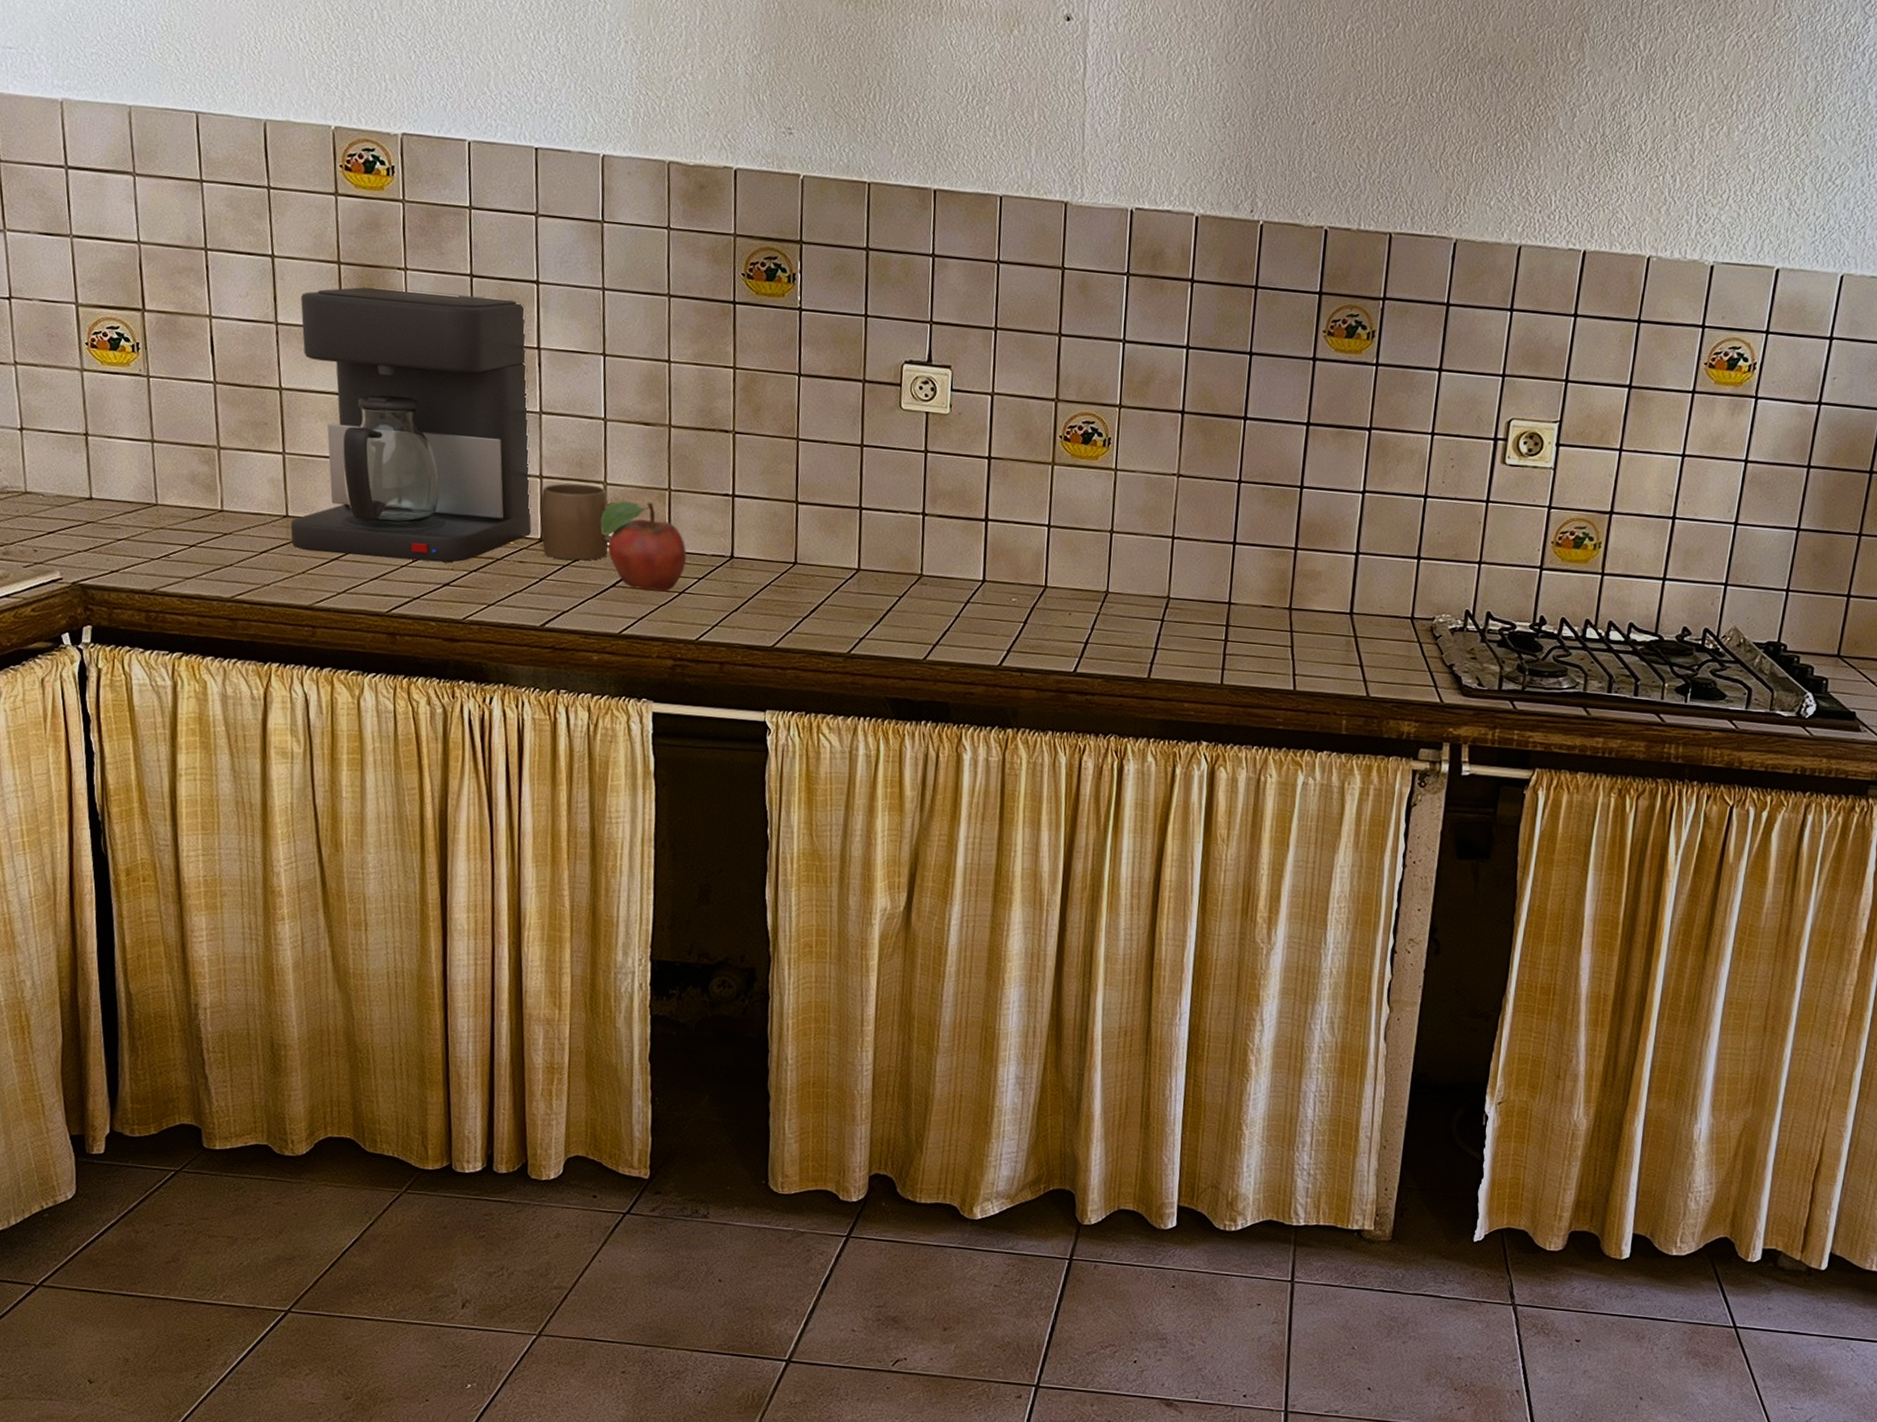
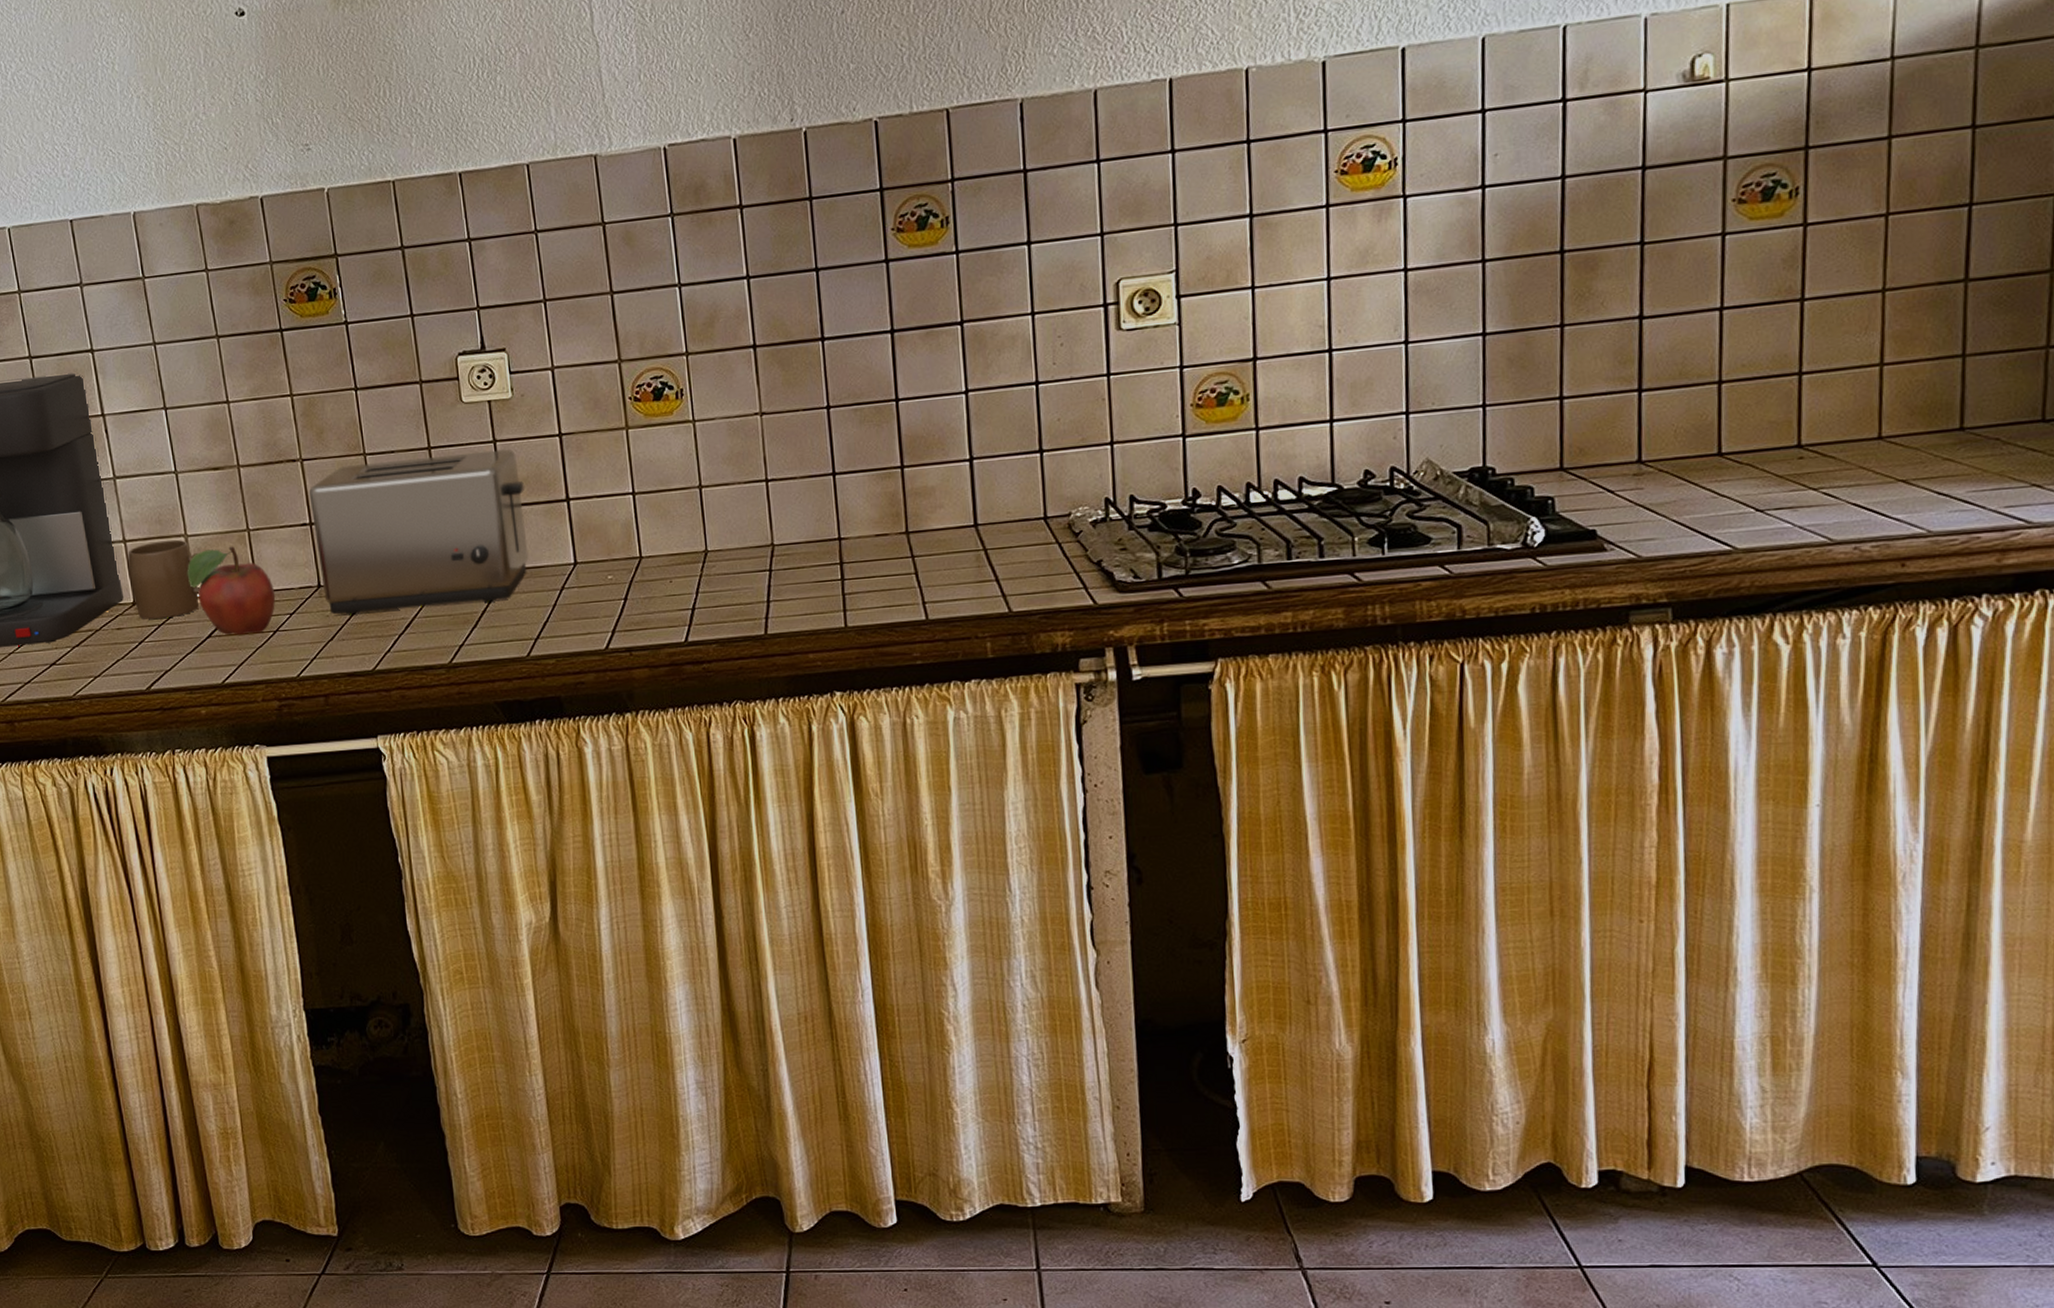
toaster: none [735,446,947,602] -> present [308,449,529,615]

